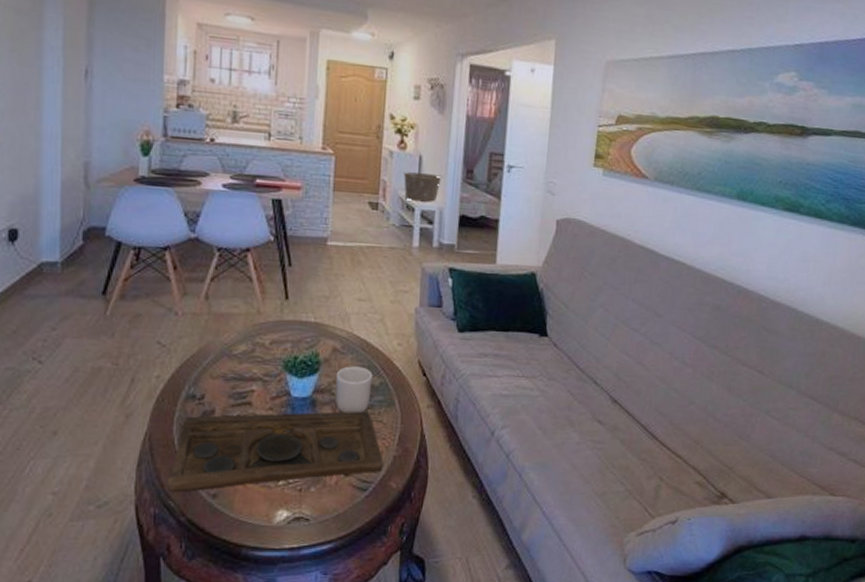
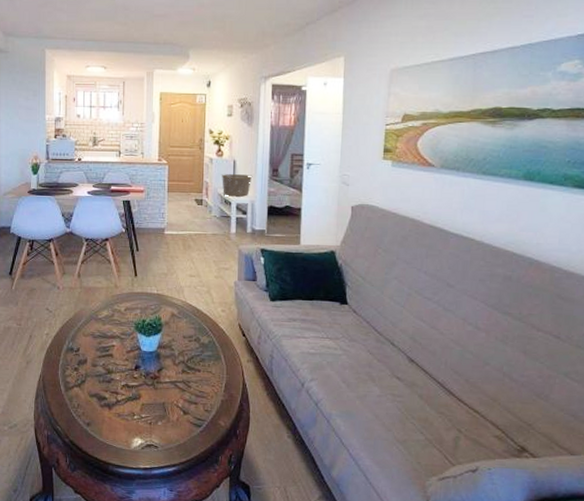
decorative tray: present [166,411,383,493] -> none [55,363,213,420]
mug: present [335,366,373,414] -> none [174,328,203,365]

